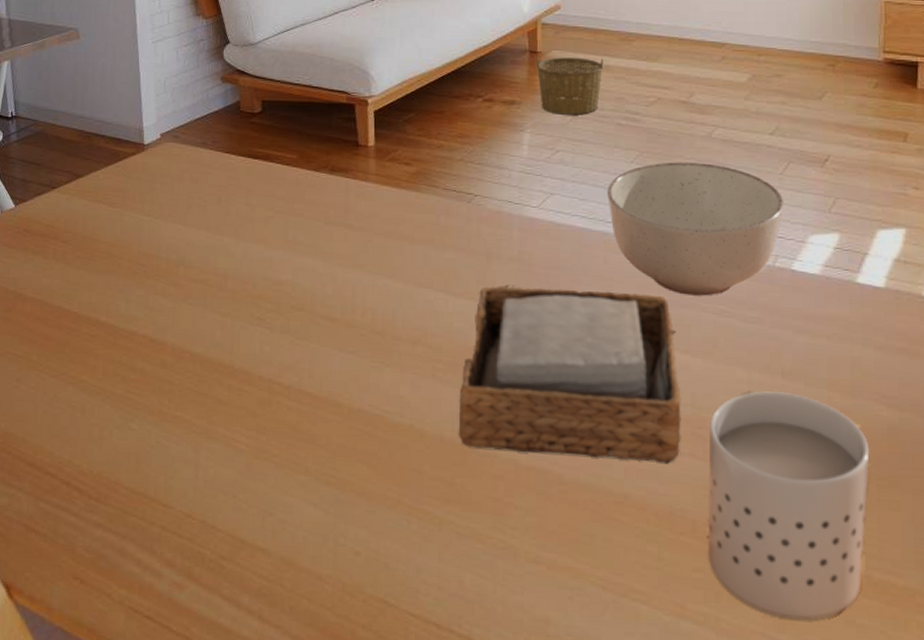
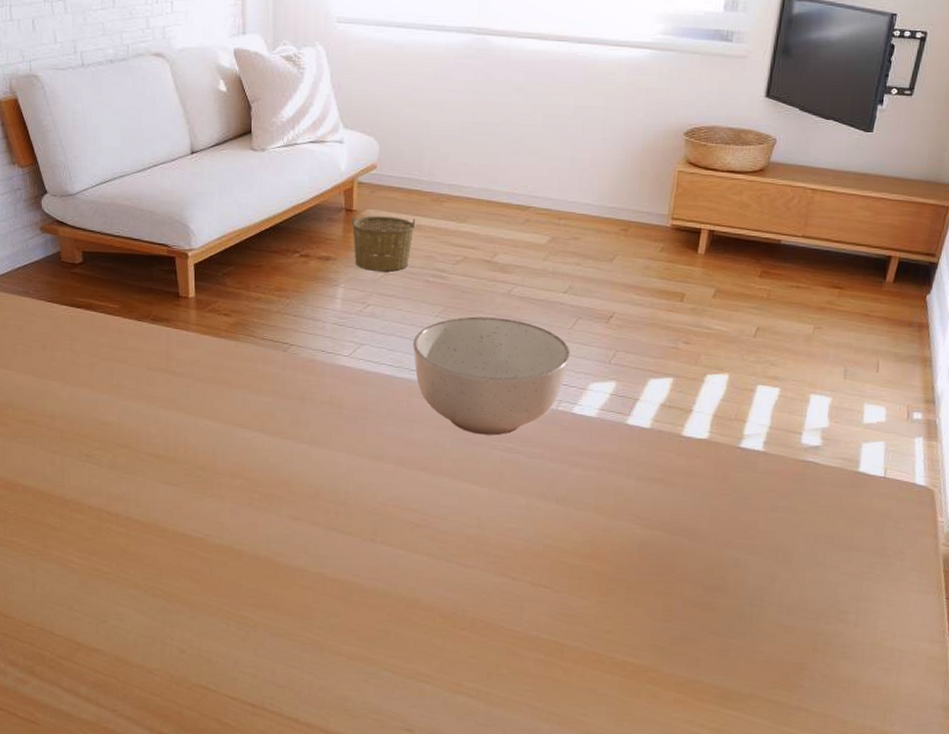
napkin holder: present [458,286,681,463] -> none [272,427,469,574]
mug: present [707,390,870,621] -> none [483,514,624,692]

